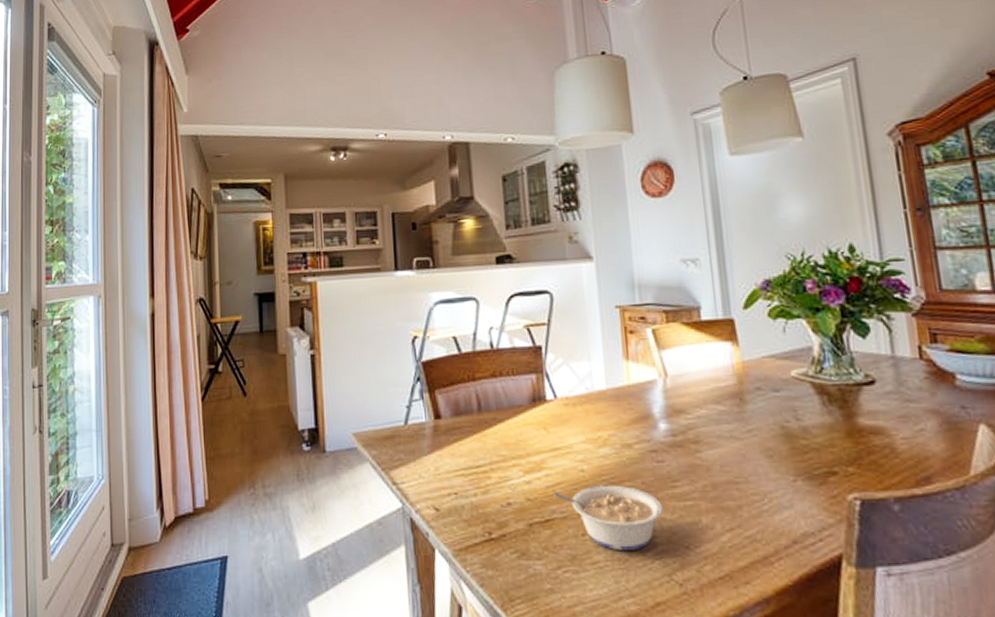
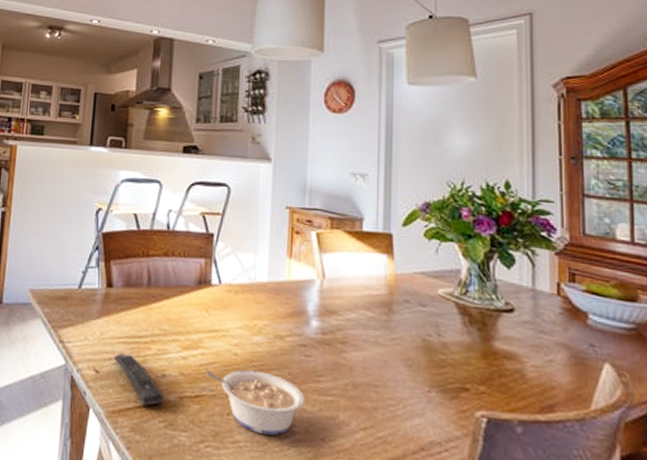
remote control: none [453,486,513,538] -> present [114,352,164,406]

